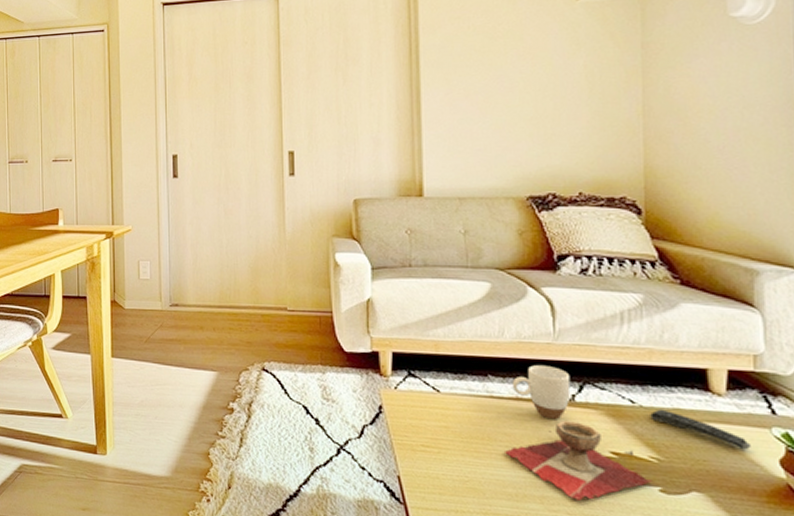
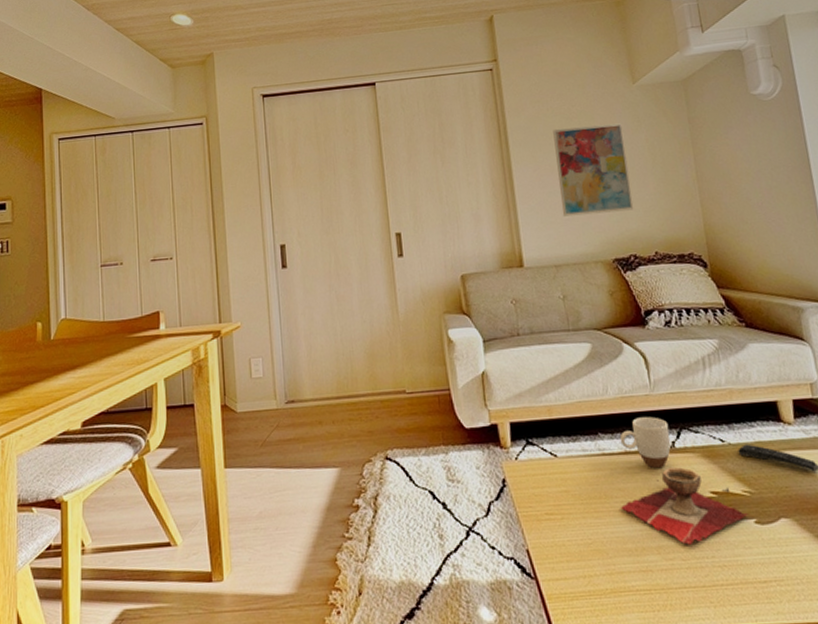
wall art: none [472,46,560,146] -> present [553,123,634,217]

